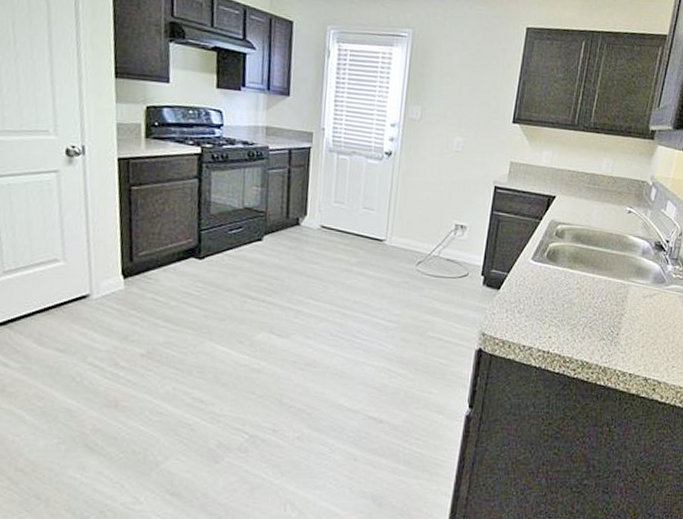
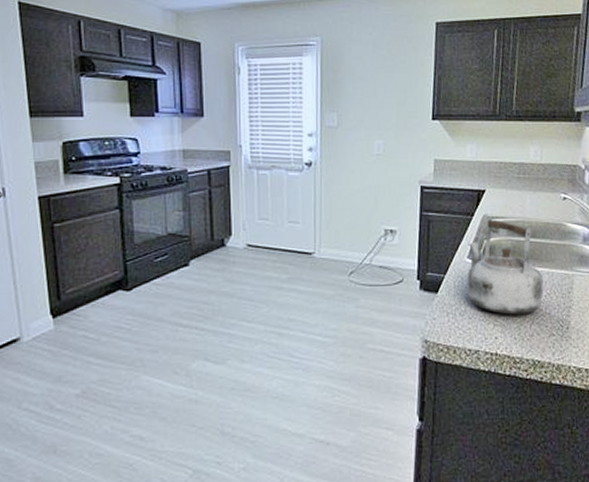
kettle: none [527,223,600,318] -> present [467,218,543,315]

